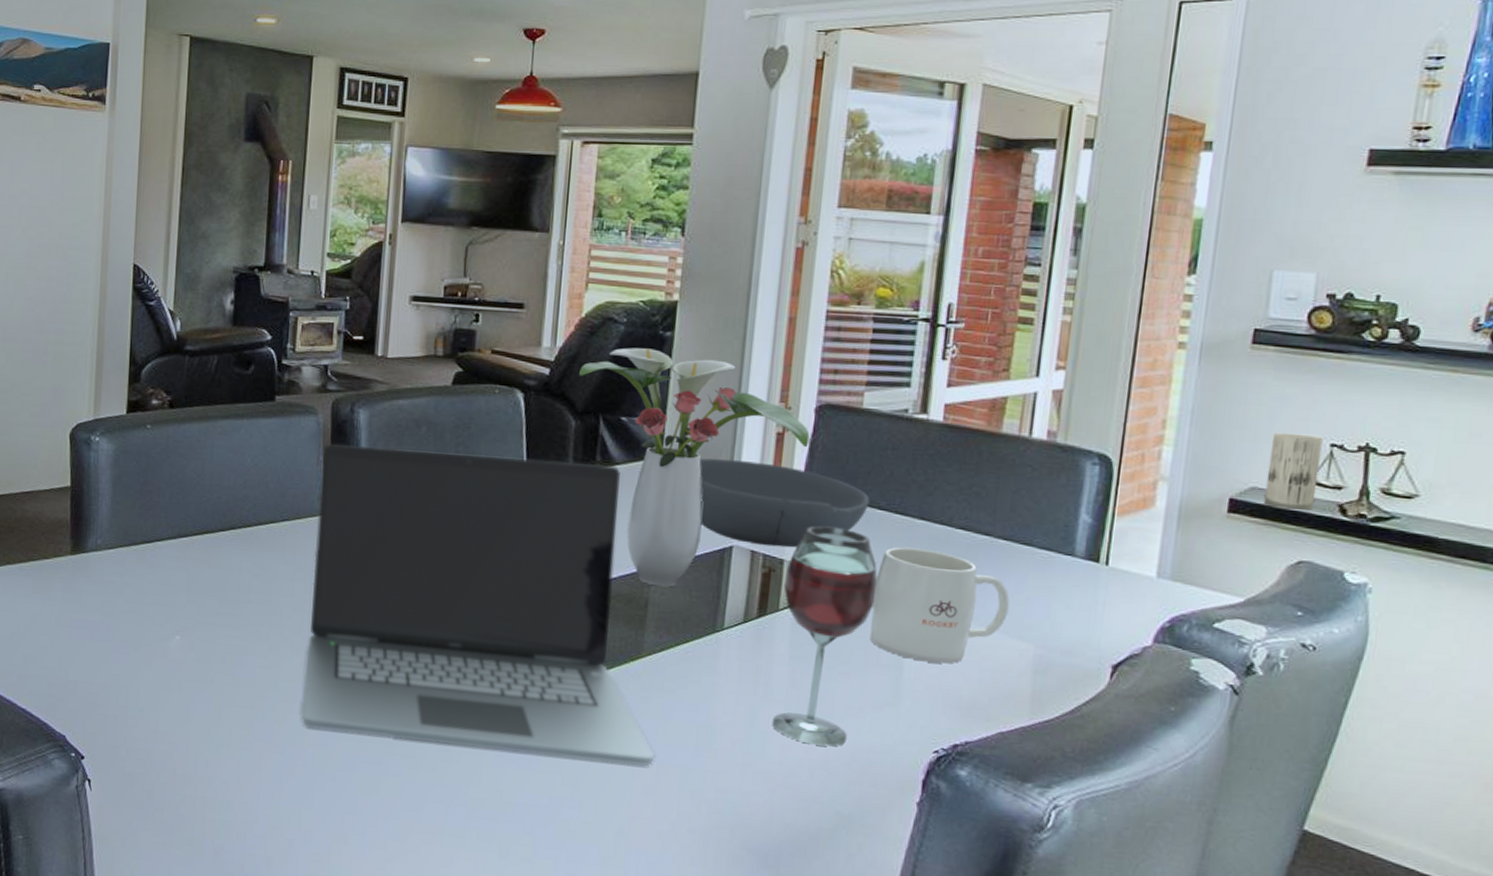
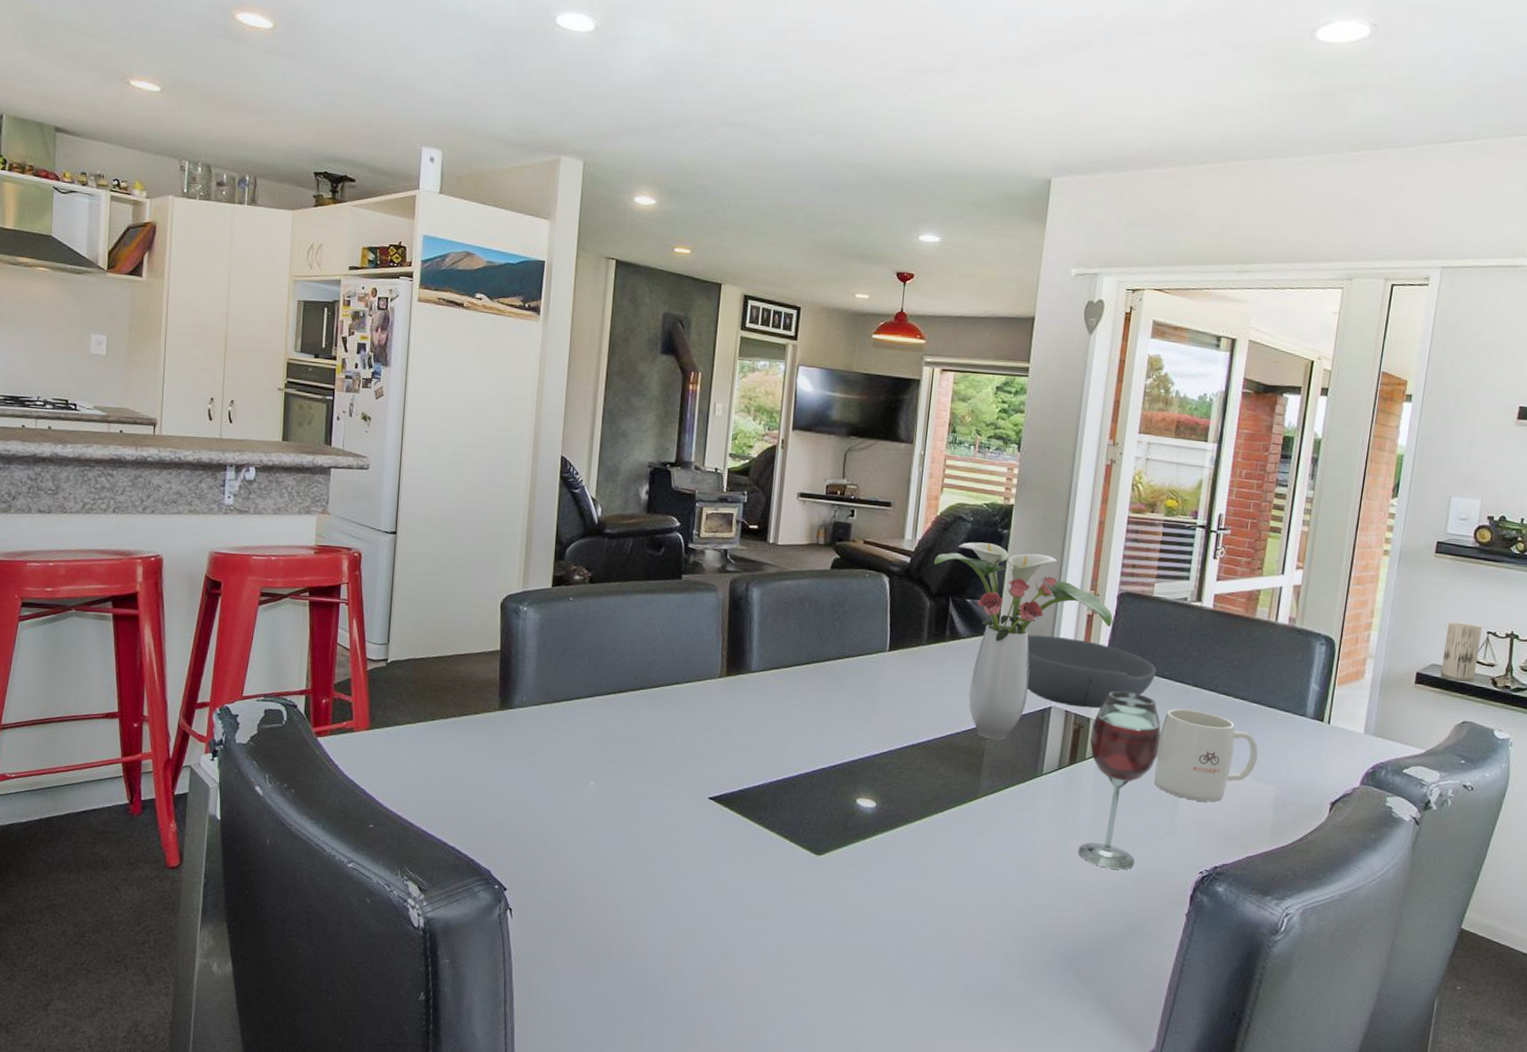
laptop: present [302,444,655,766] -> none [698,617,986,888]

